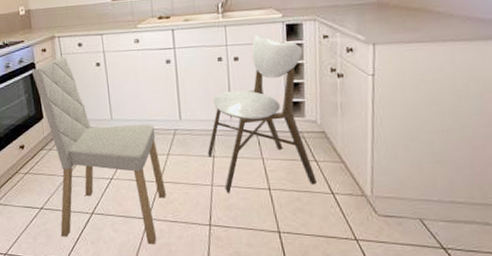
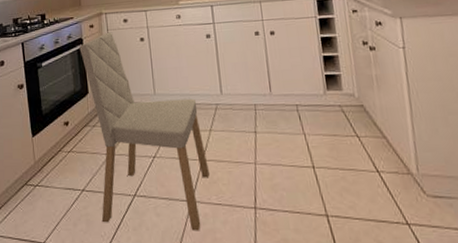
dining chair: present [207,34,317,193] -> none [249,9,361,172]

